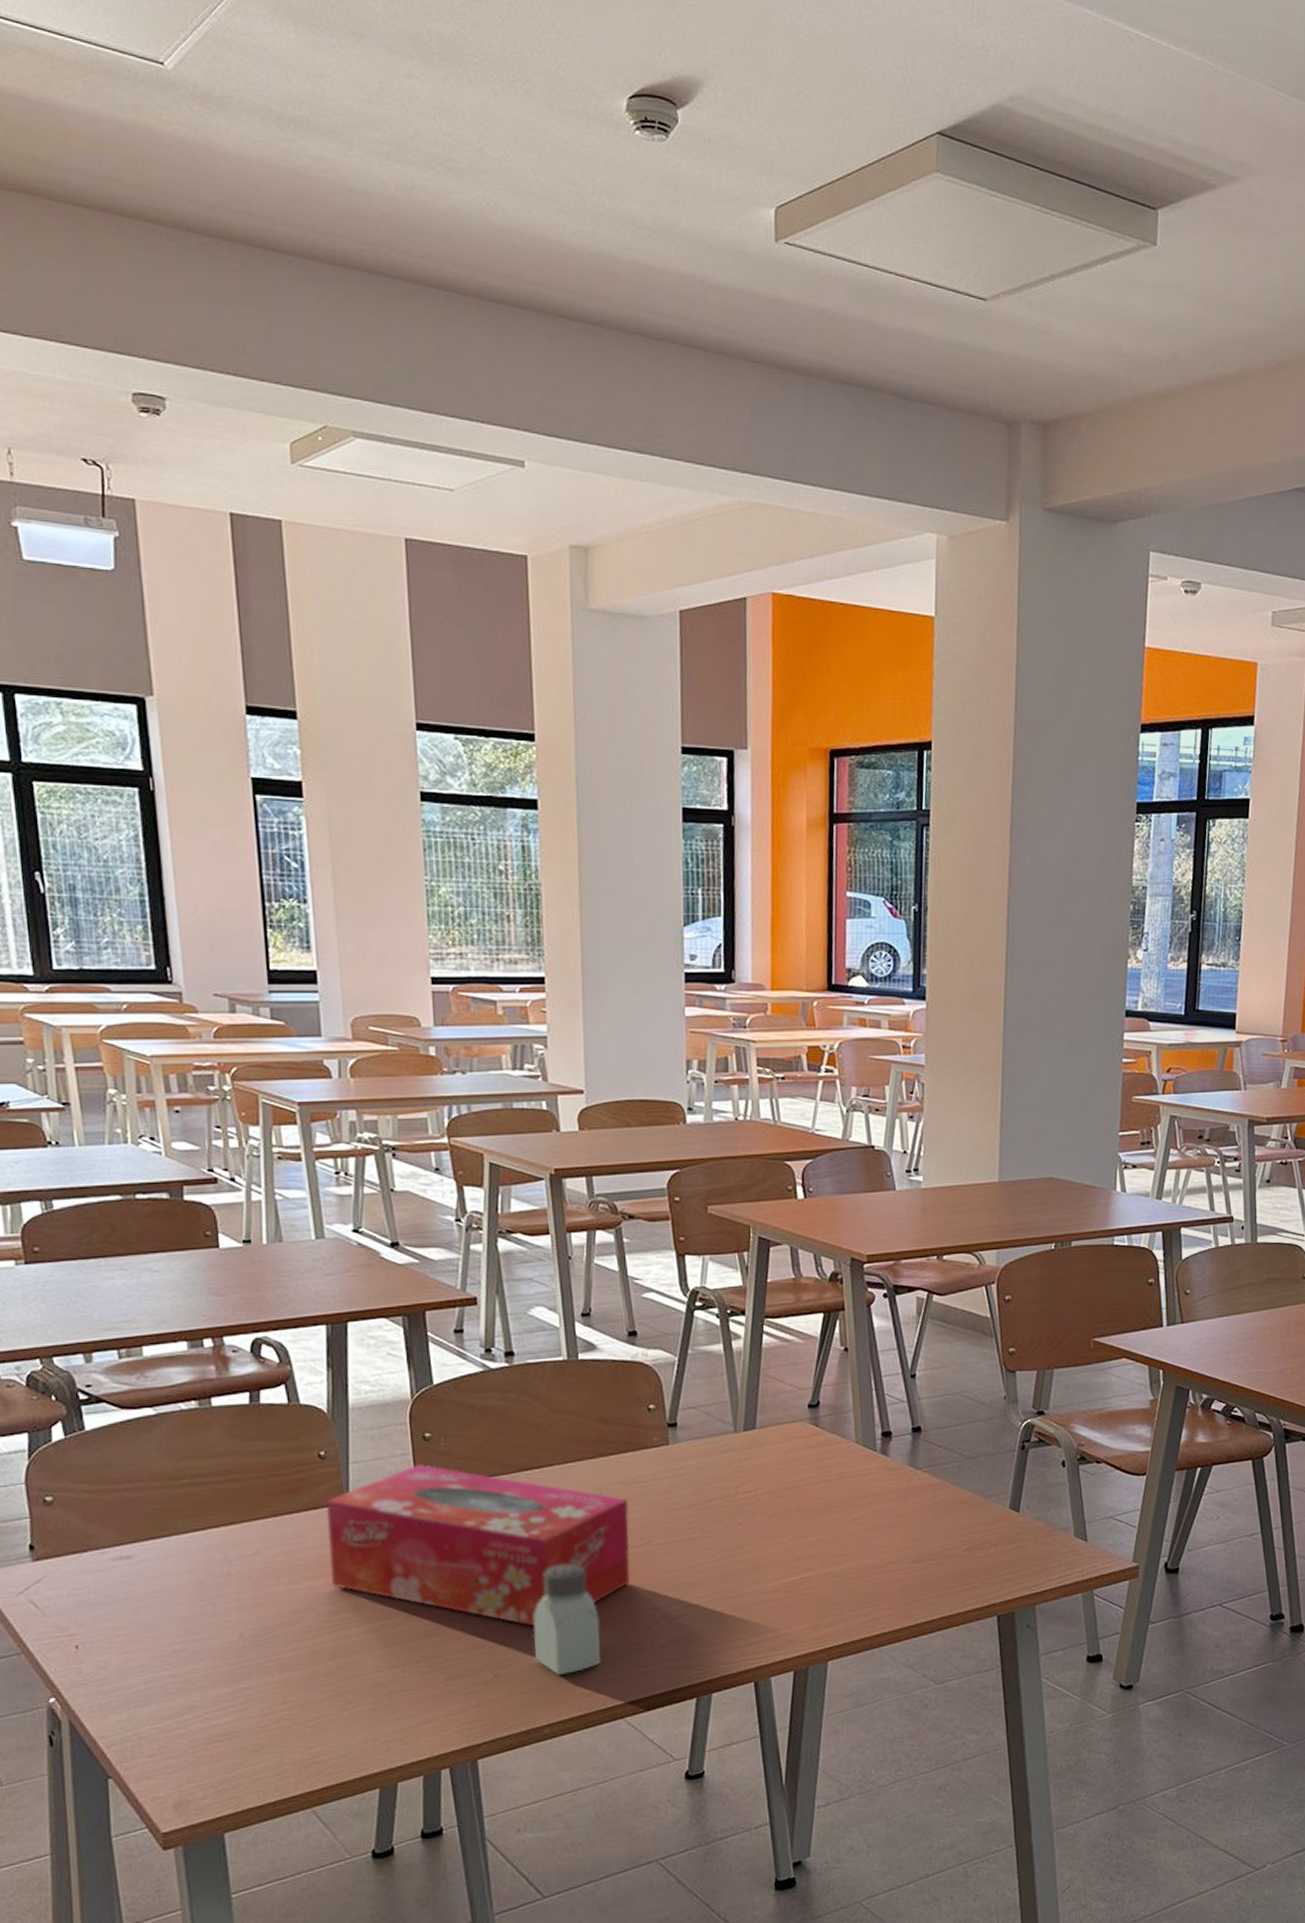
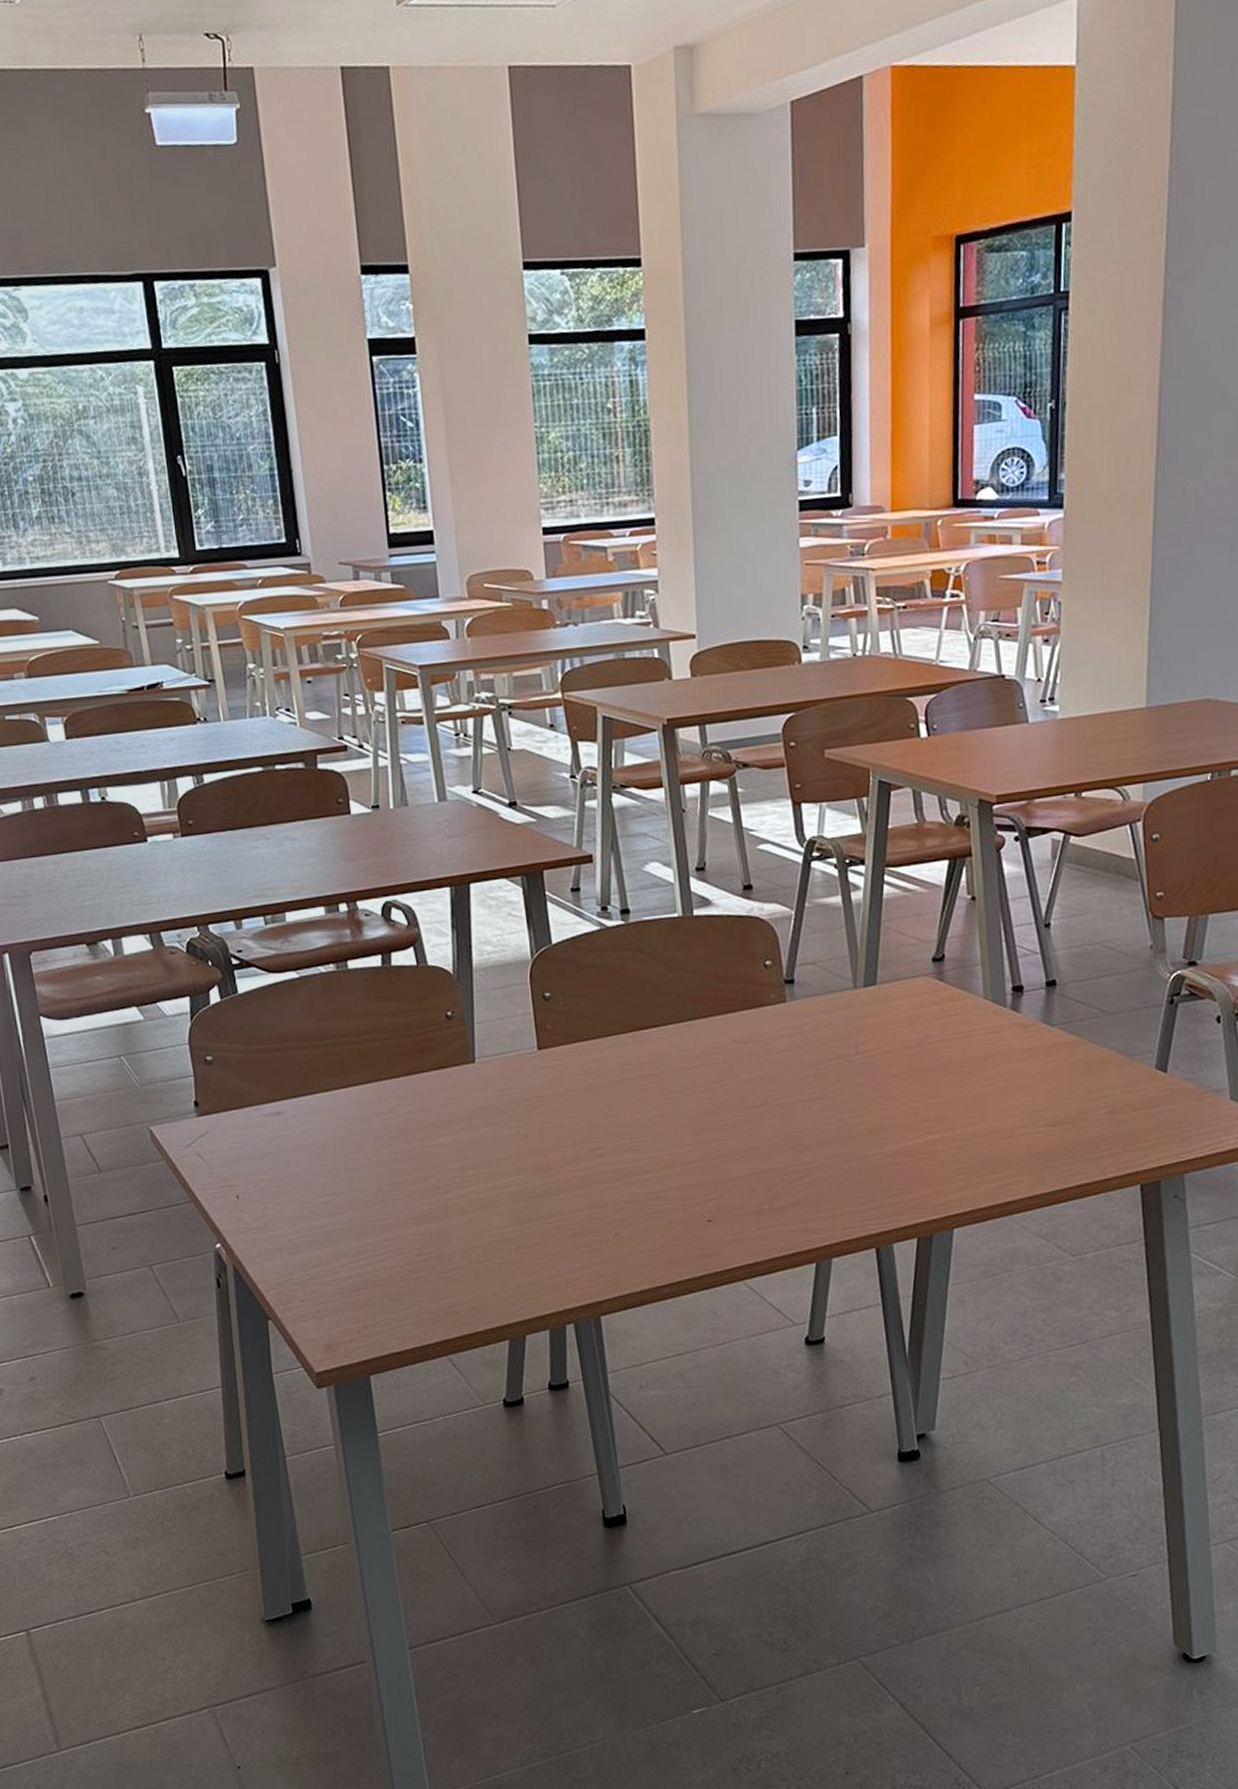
tissue box: present [325,1464,631,1626] -> none [453,1023,749,1186]
saltshaker: present [533,1563,602,1675] -> none [652,1123,720,1235]

